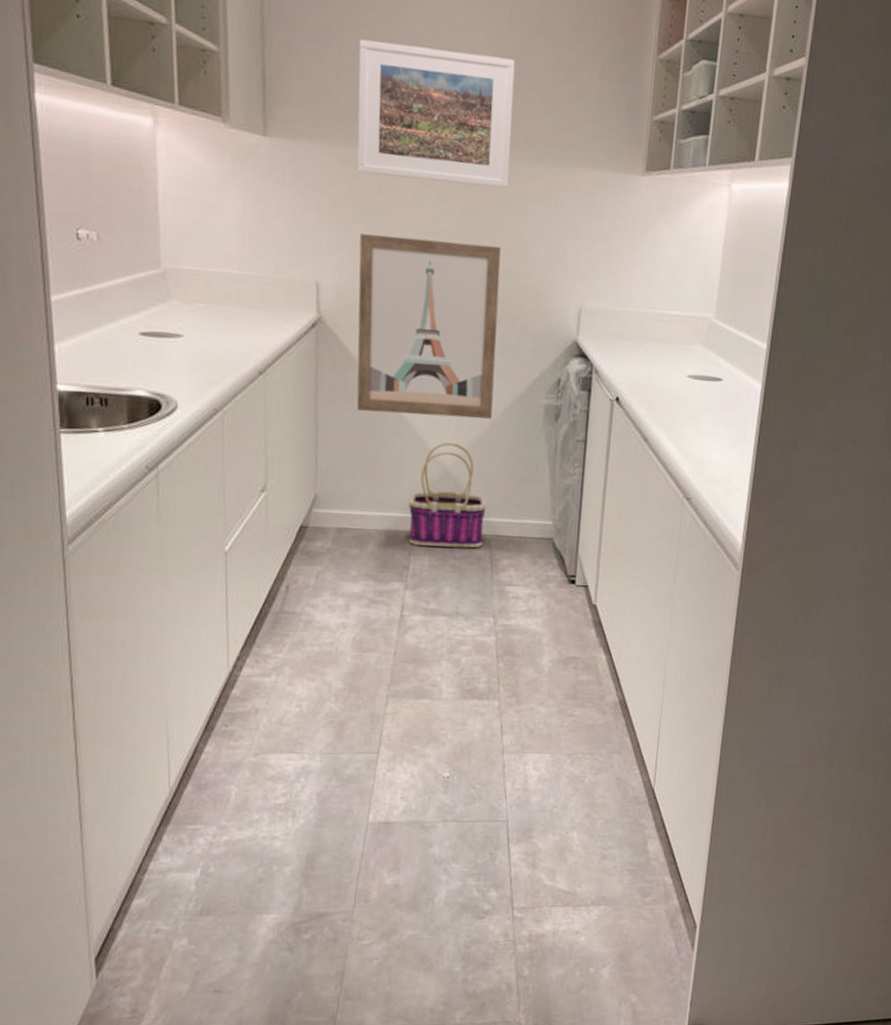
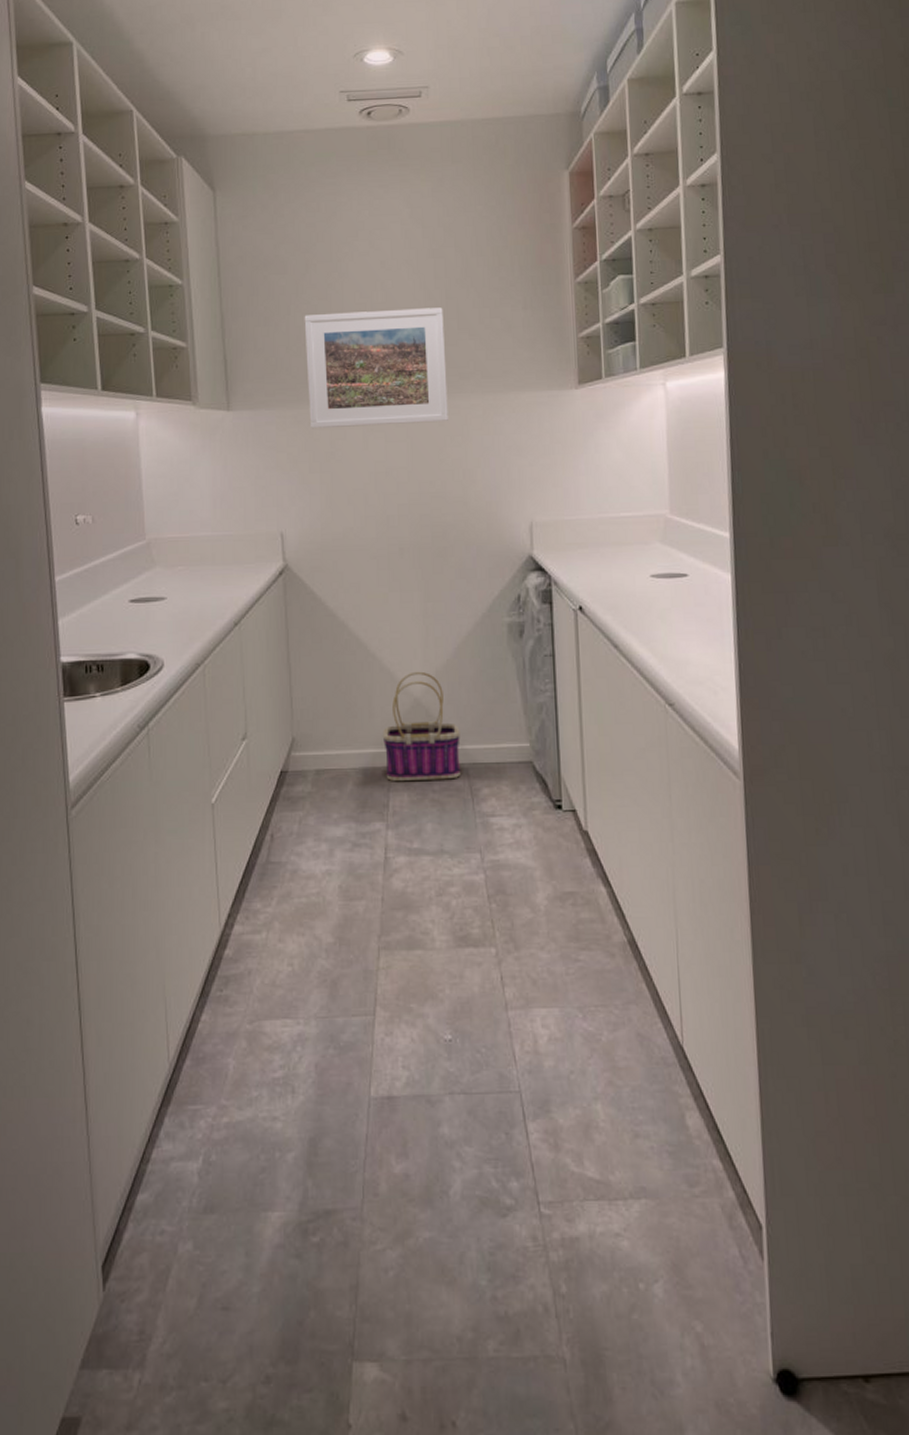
wall art: present [356,233,501,419] -> none [317,476,457,649]

